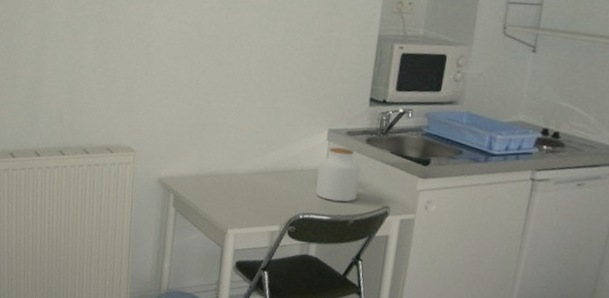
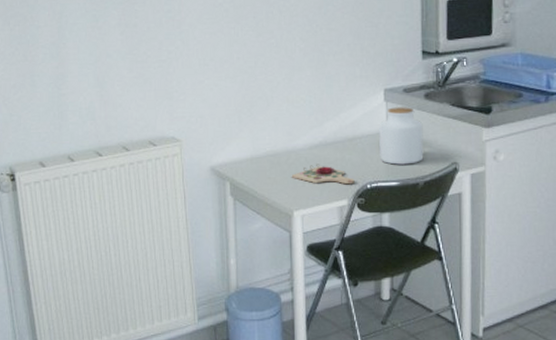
cutting board: none [230,189,289,212] -> present [291,164,355,185]

